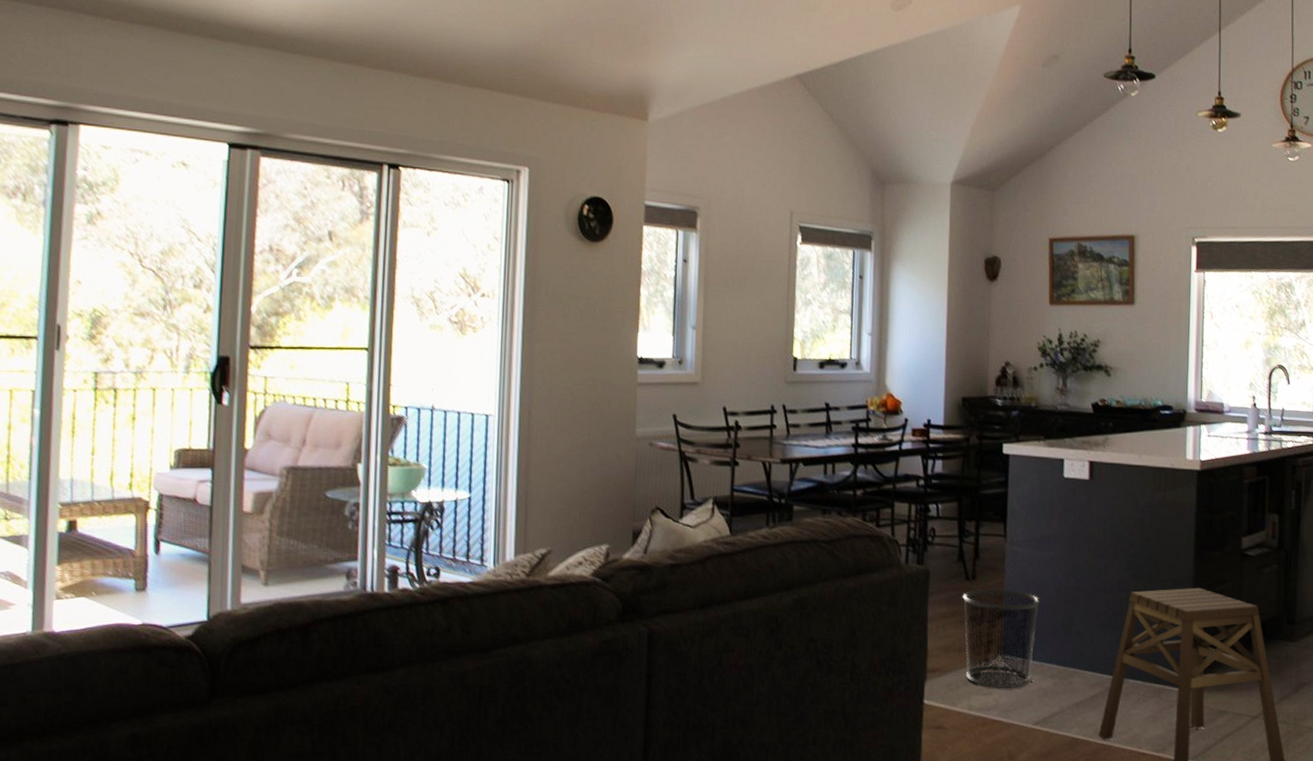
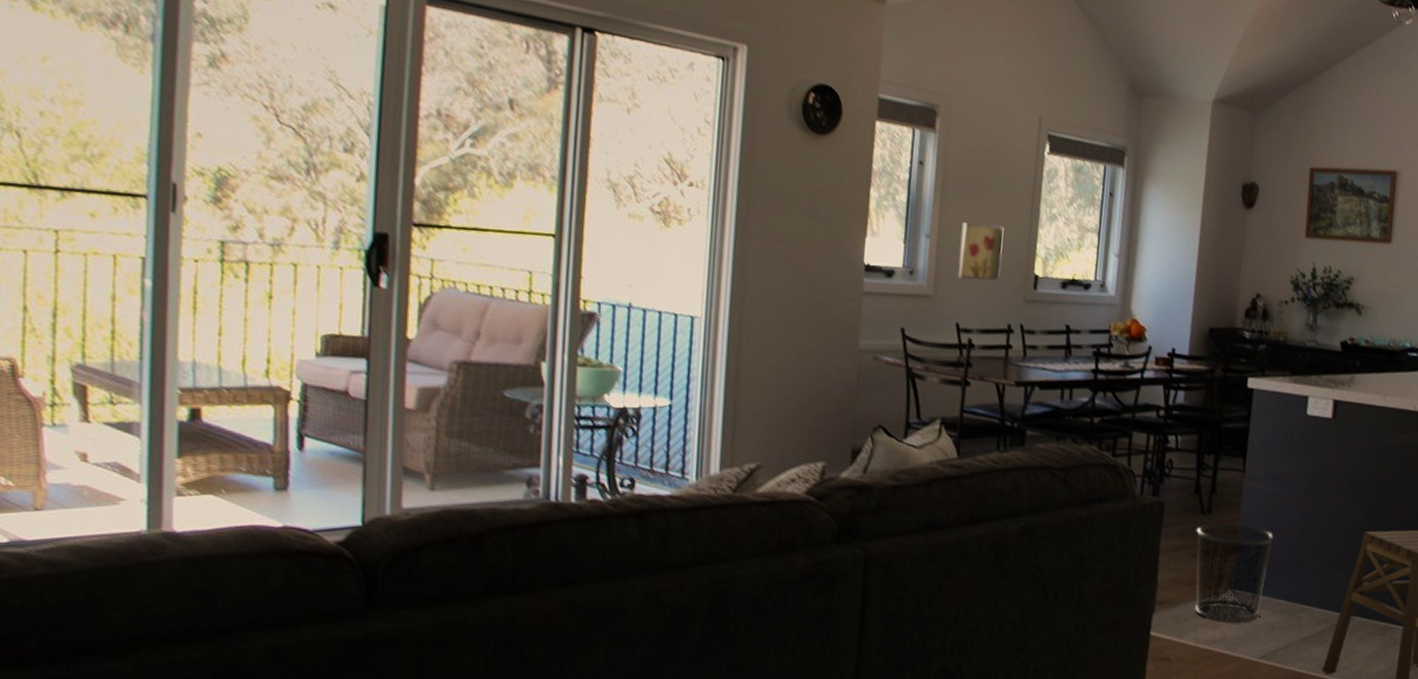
wall art: none [722,313,763,366] -> present [957,222,1004,281]

